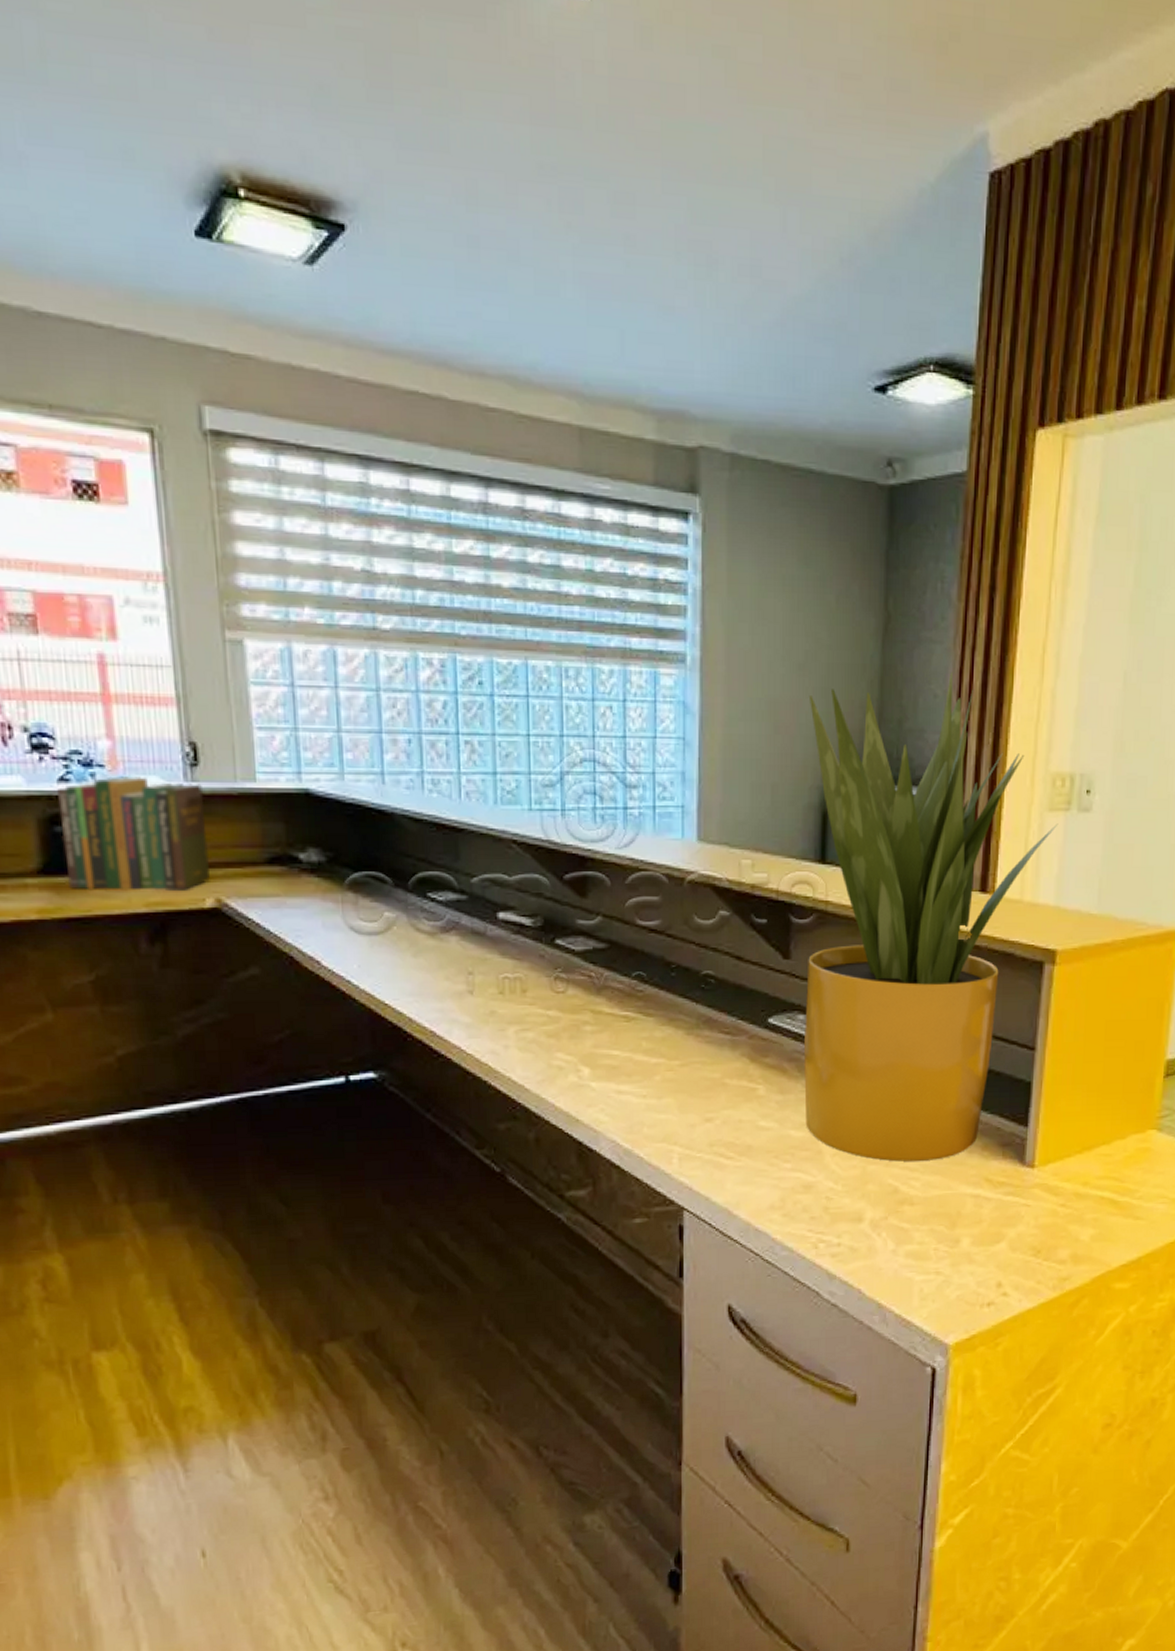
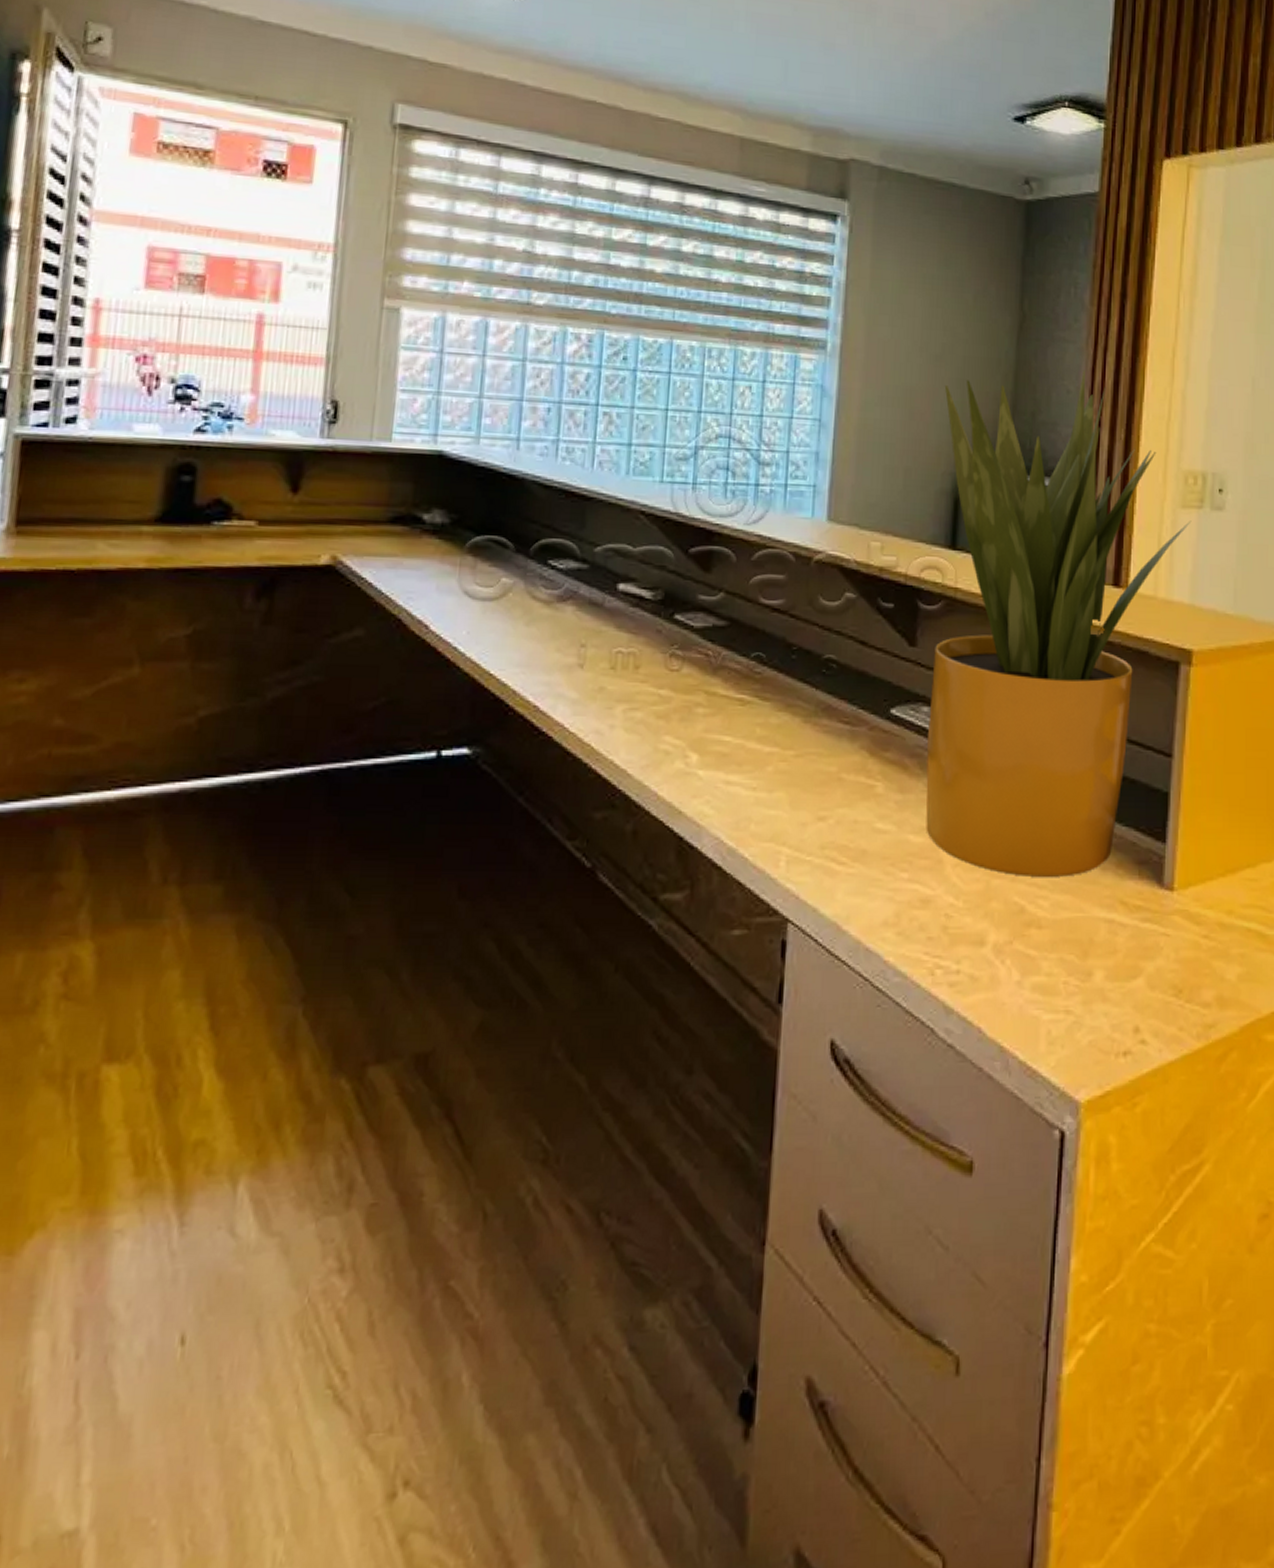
books: present [57,776,210,890] -> none [183,429,337,546]

